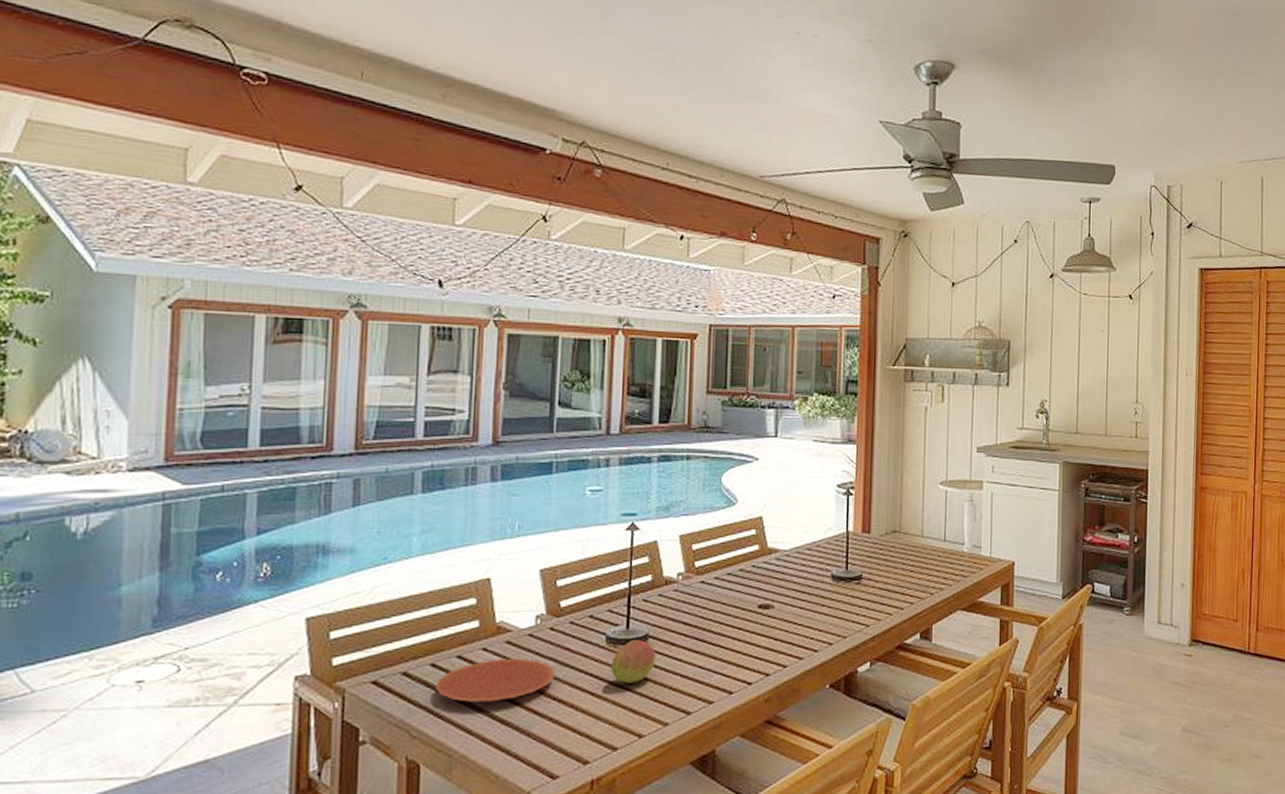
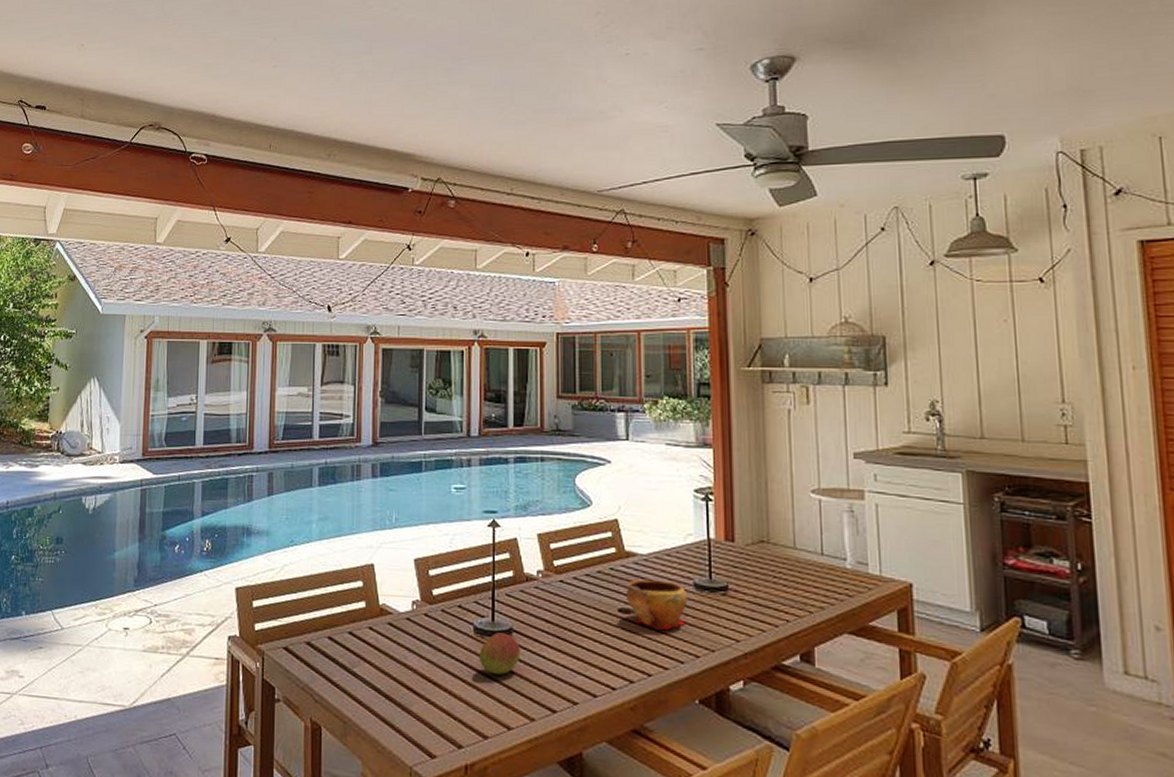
plate: present [436,658,555,702] -> none [333,638,430,677]
bowl: none [766,574,825,623] -> present [625,579,688,631]

